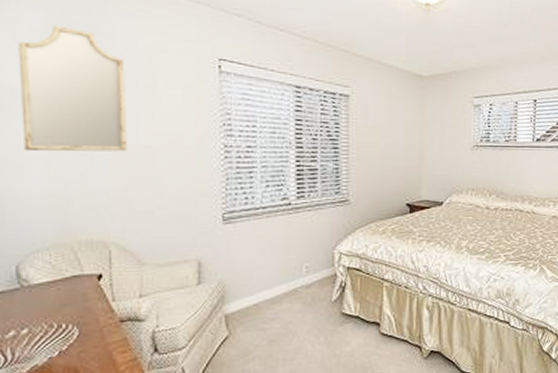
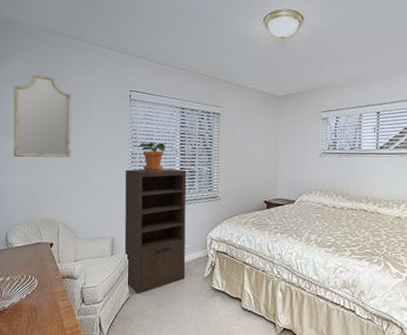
shelving unit: none [215,165,307,333] -> present [124,168,187,295]
potted plant: none [234,130,274,170] -> present [138,142,165,171]

